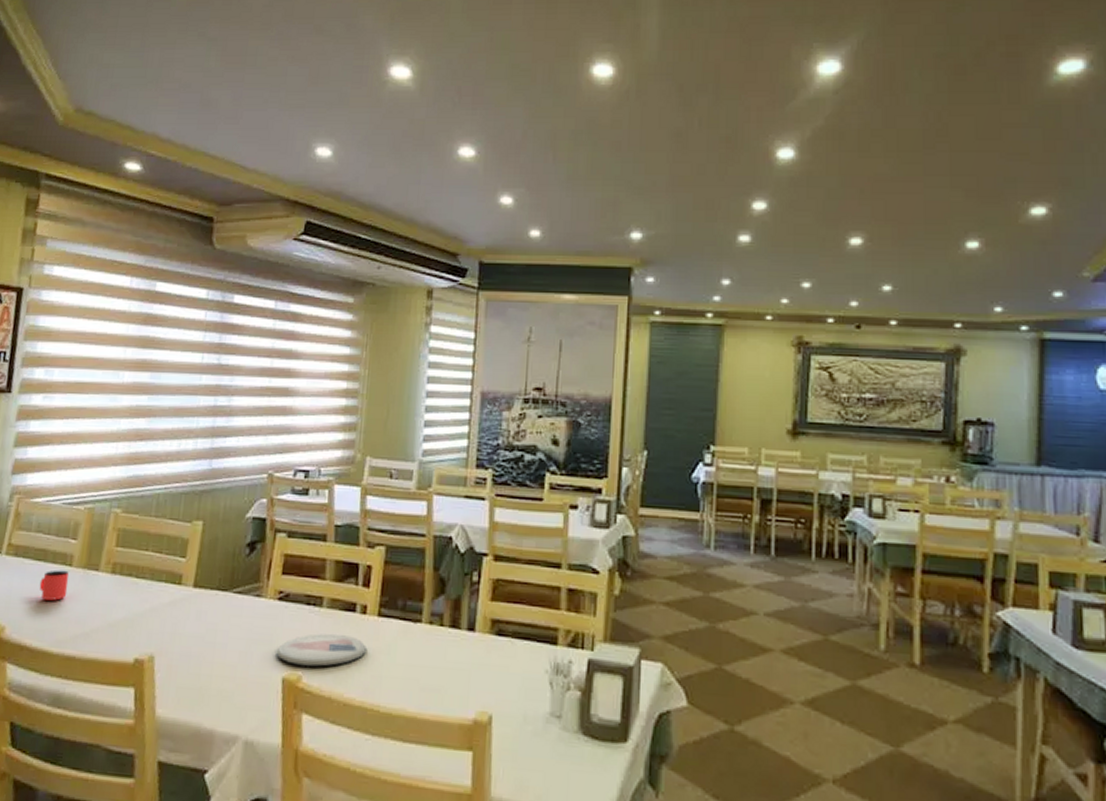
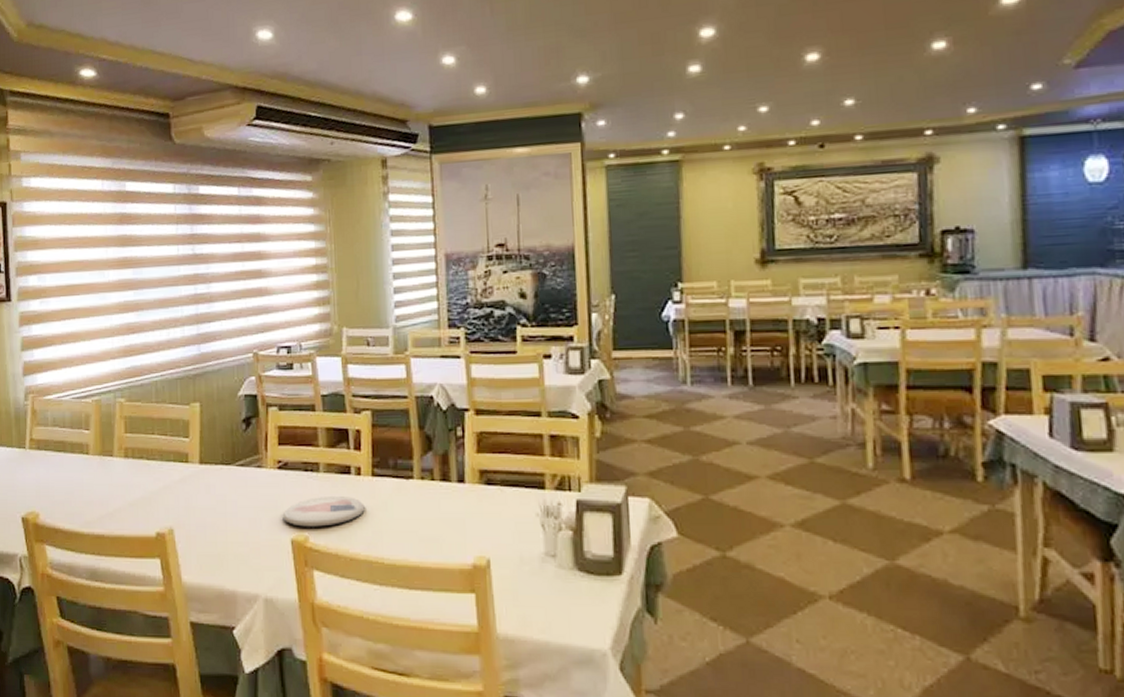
cup: present [39,570,70,601] -> none [63,458,88,487]

